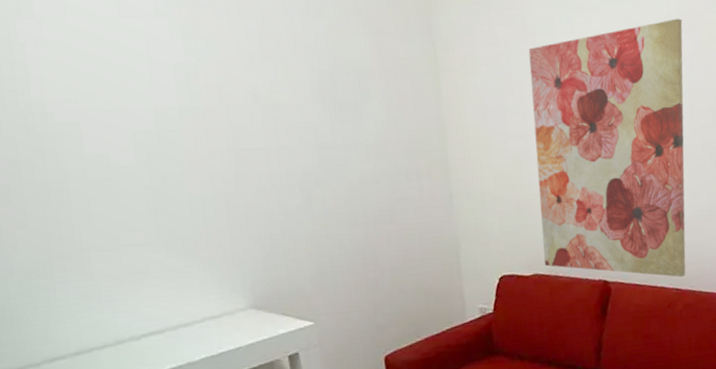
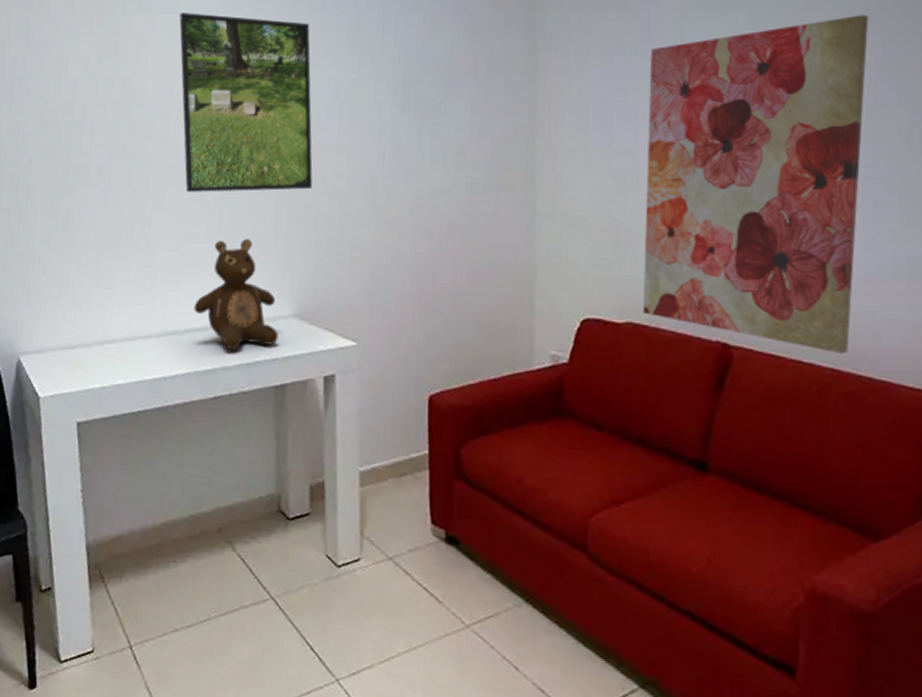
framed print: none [69,17,248,203] -> present [179,13,313,192]
teddy bear: none [146,242,239,347] -> present [193,239,279,351]

